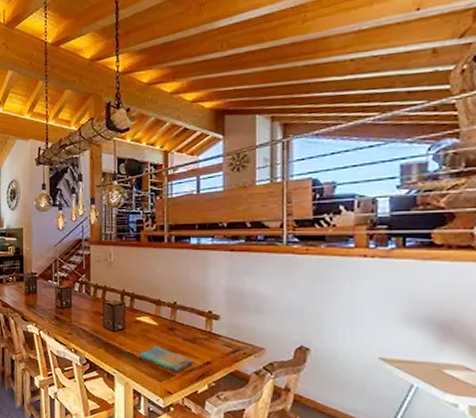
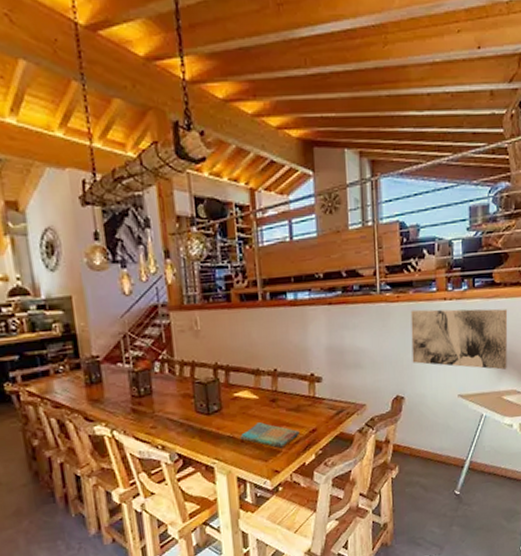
wall art: none [321,263,453,340] -> present [410,308,508,370]

